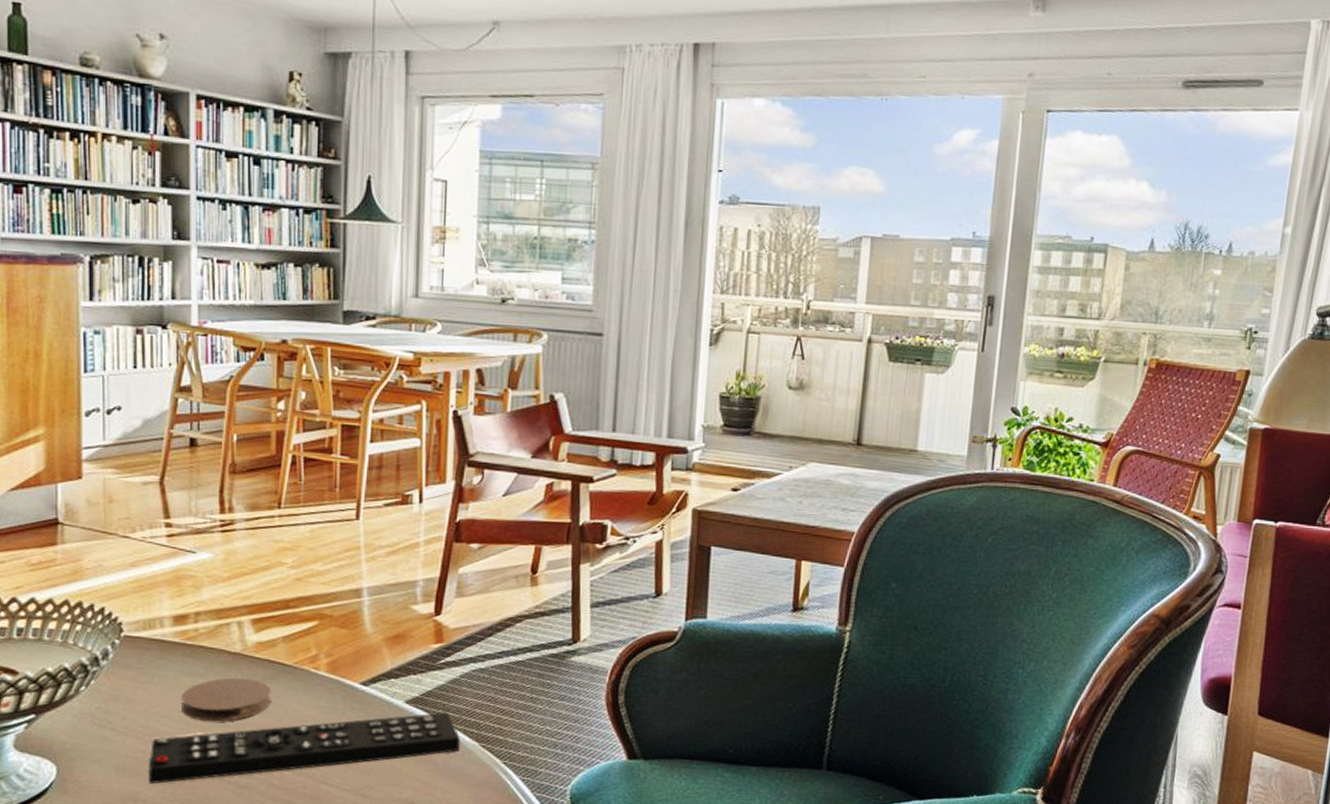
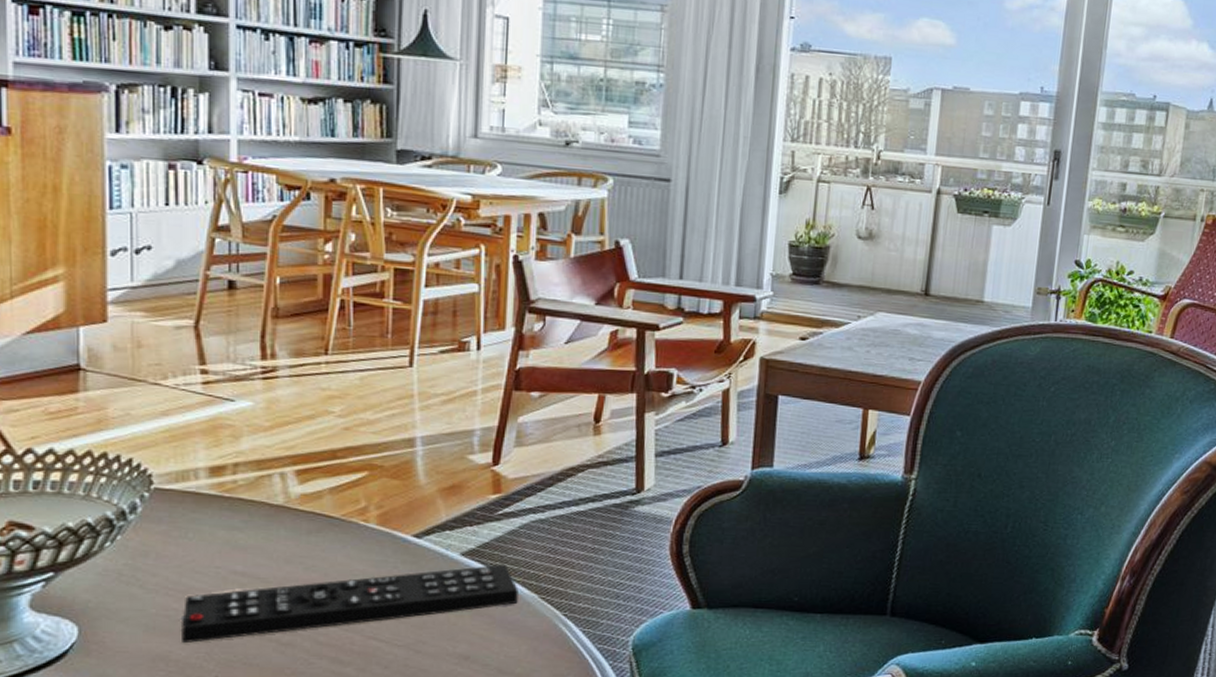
coaster: present [181,677,272,722] -> none [218,531,317,577]

